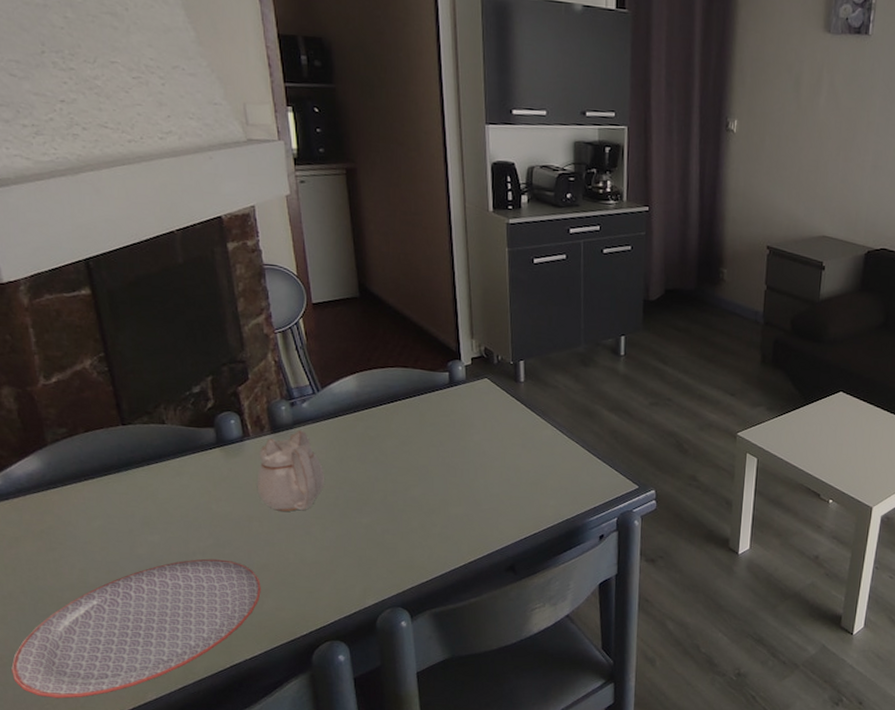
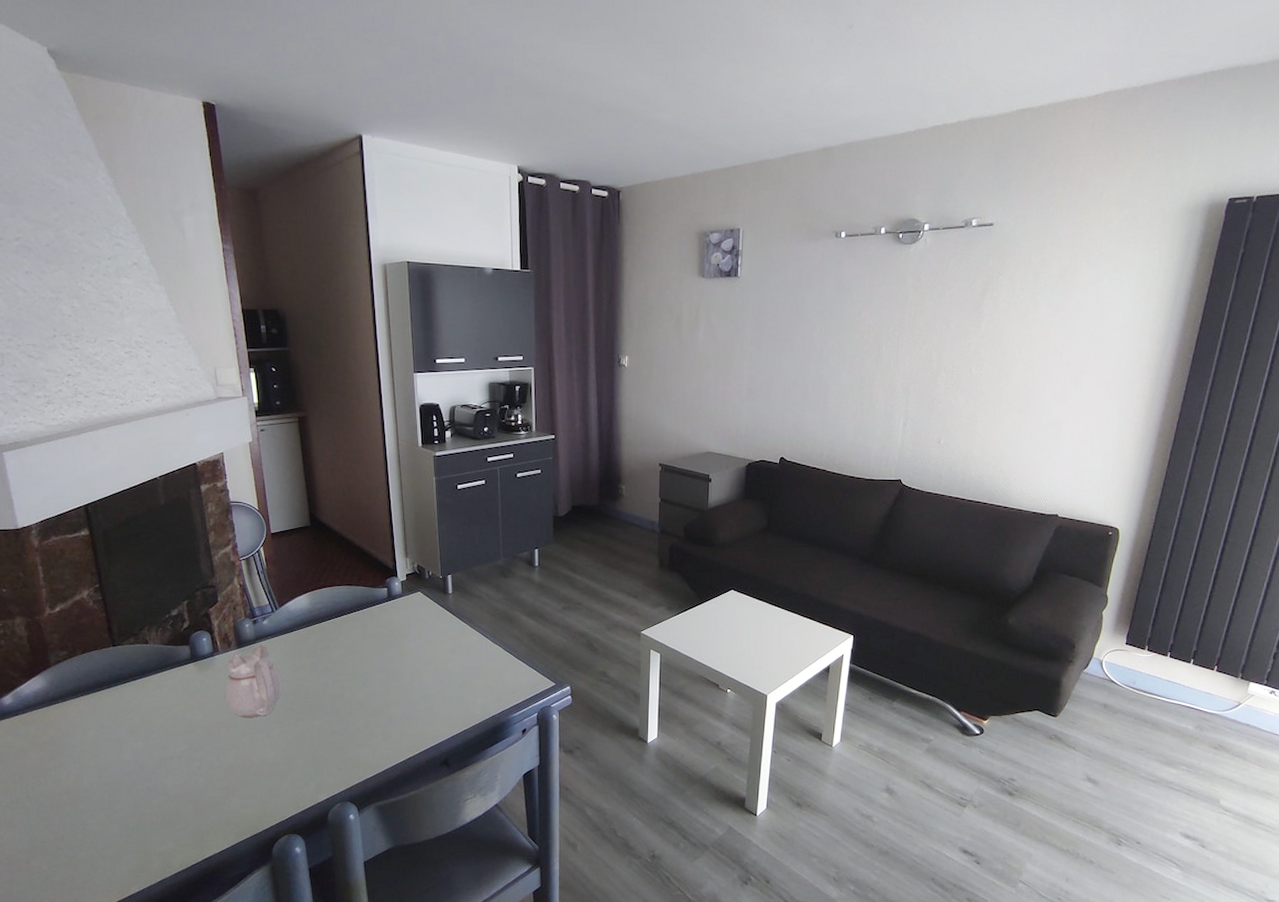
plate: present [11,559,261,699] -> none [17,762,228,893]

